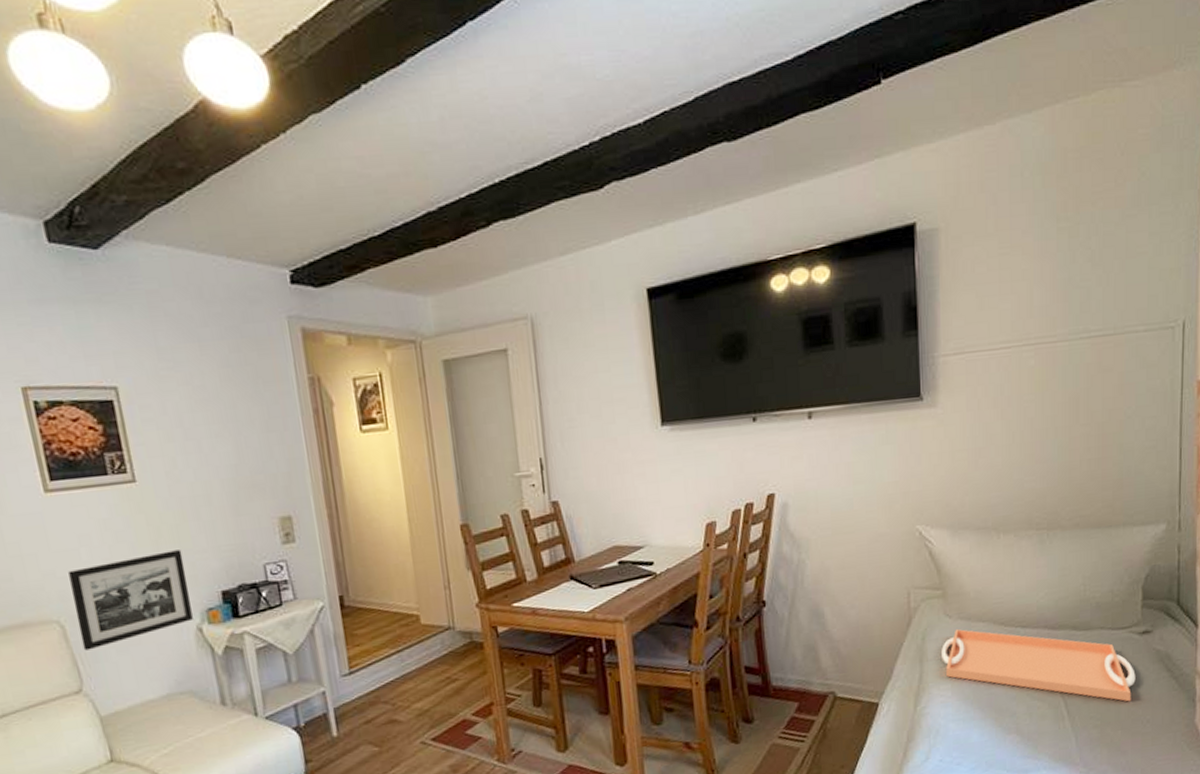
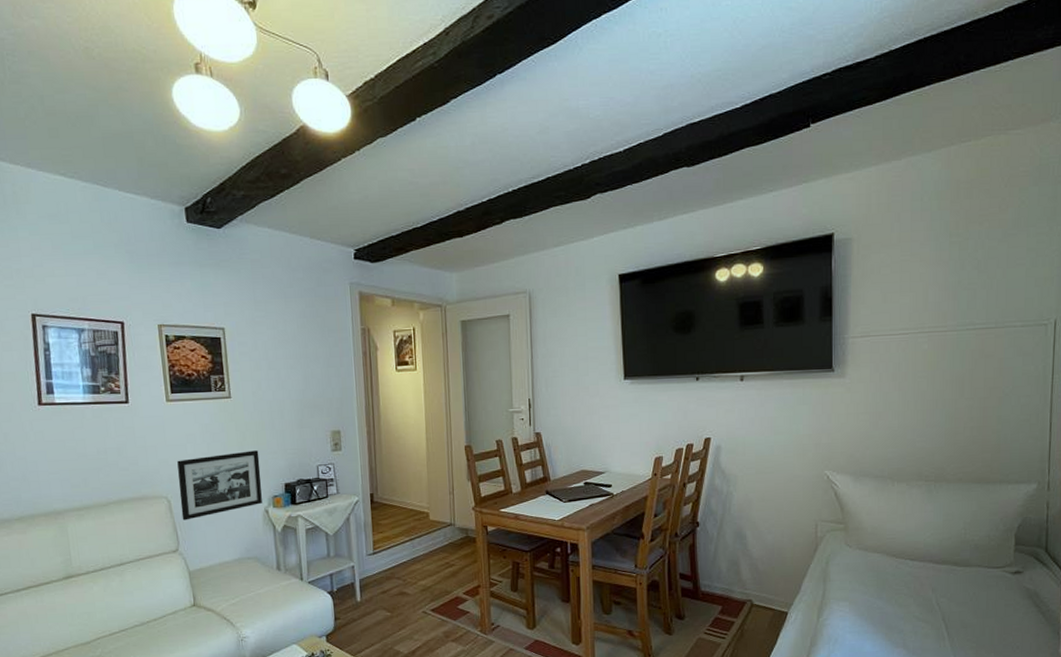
serving tray: present [942,629,1136,702] -> none [842,557,1008,630]

